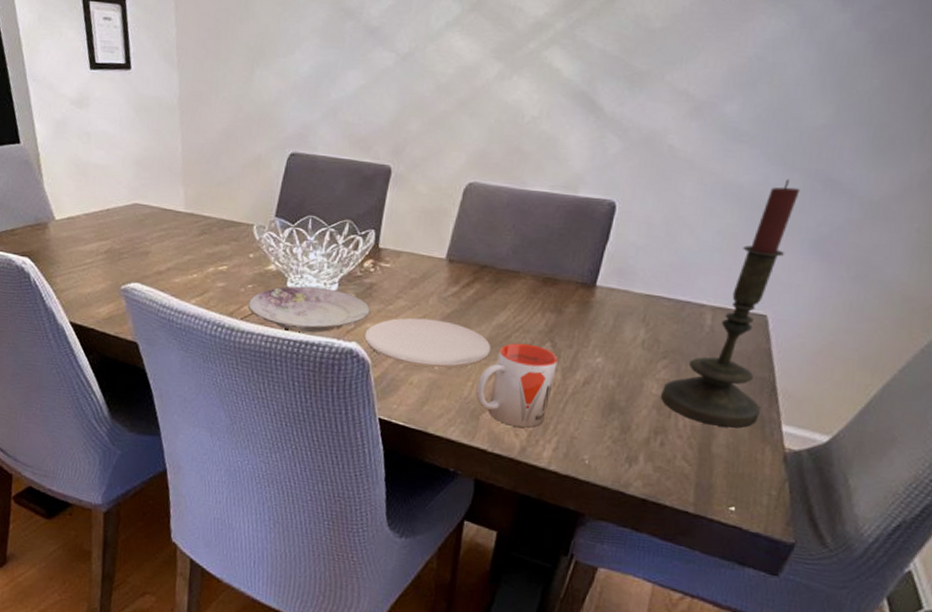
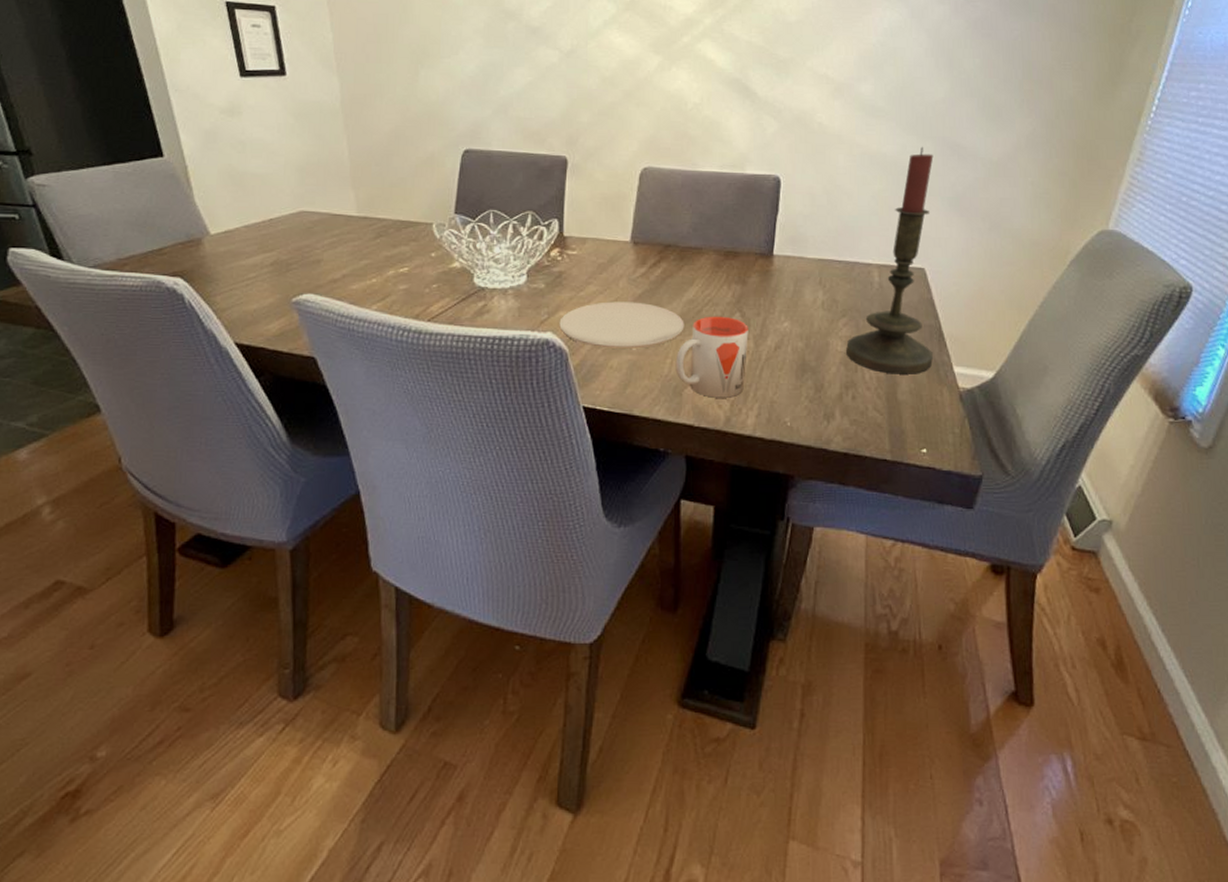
plate: present [247,286,371,333] -> none [434,280,562,327]

